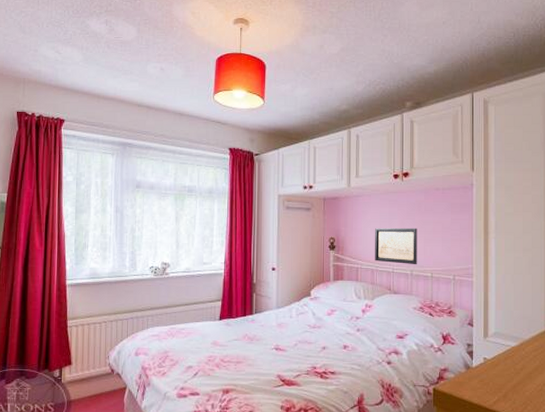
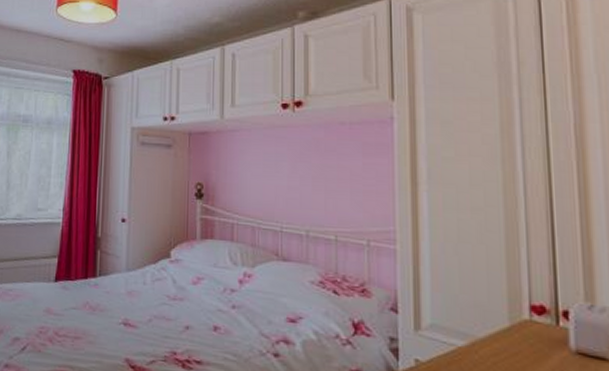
wall art: present [375,227,417,265] -> none [256,173,315,224]

